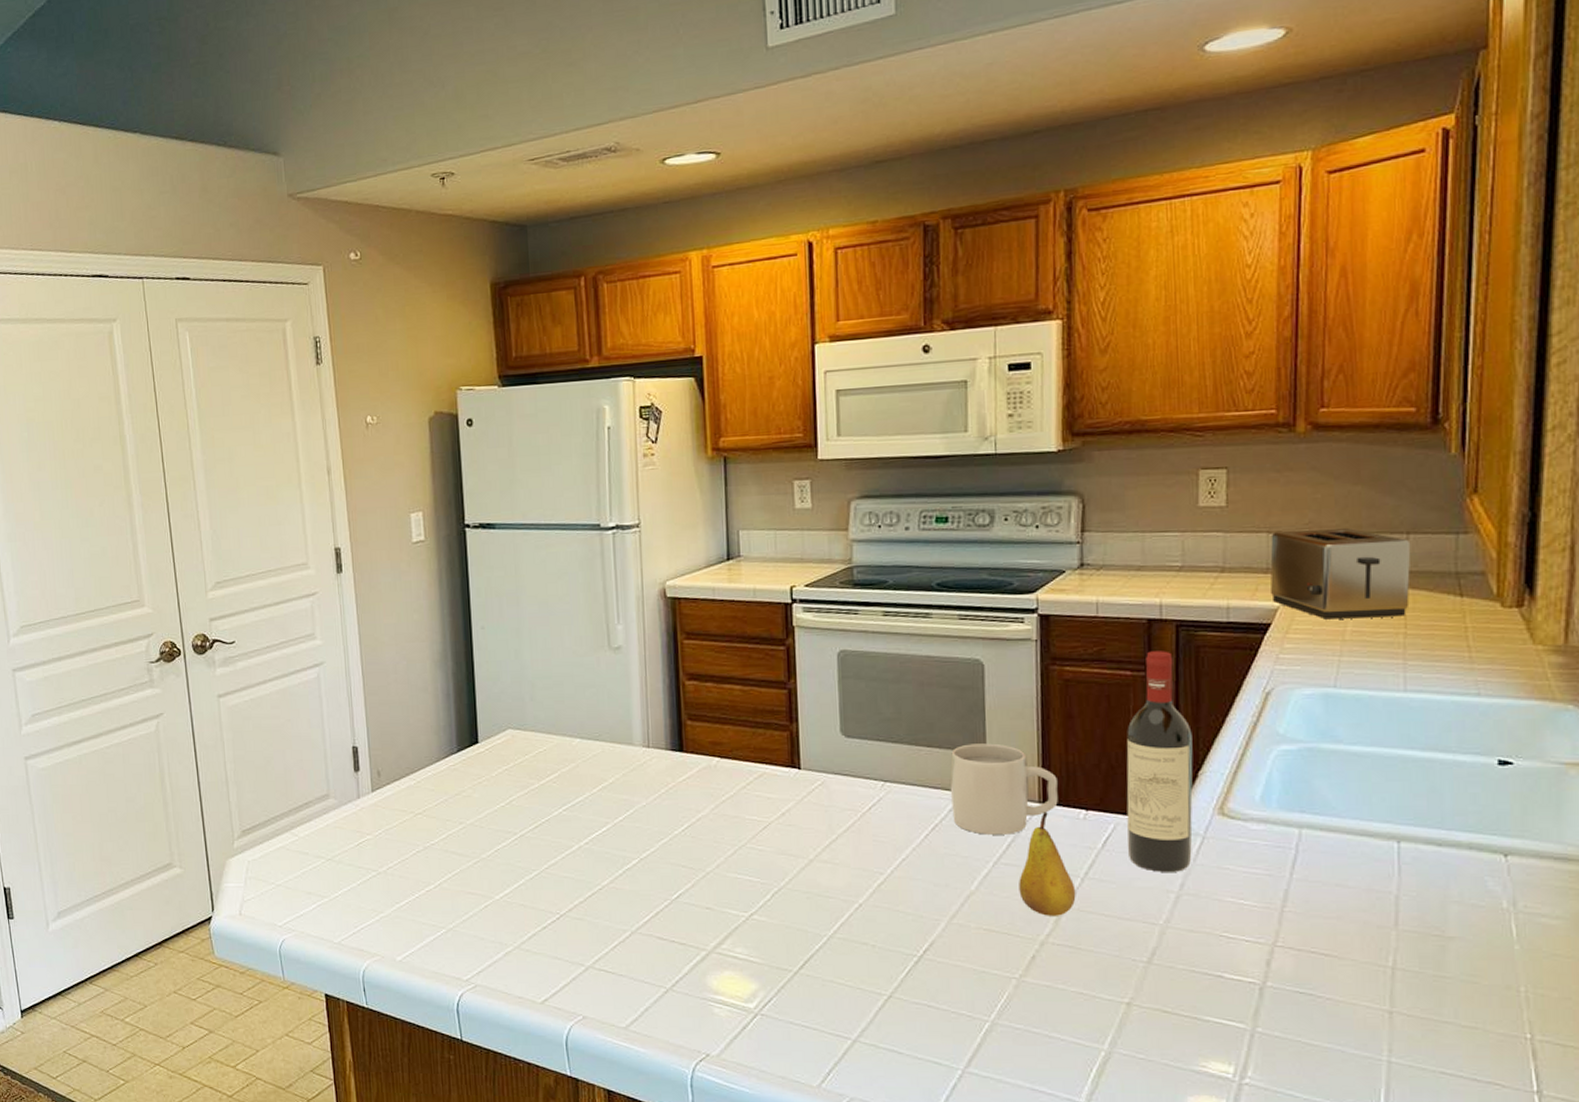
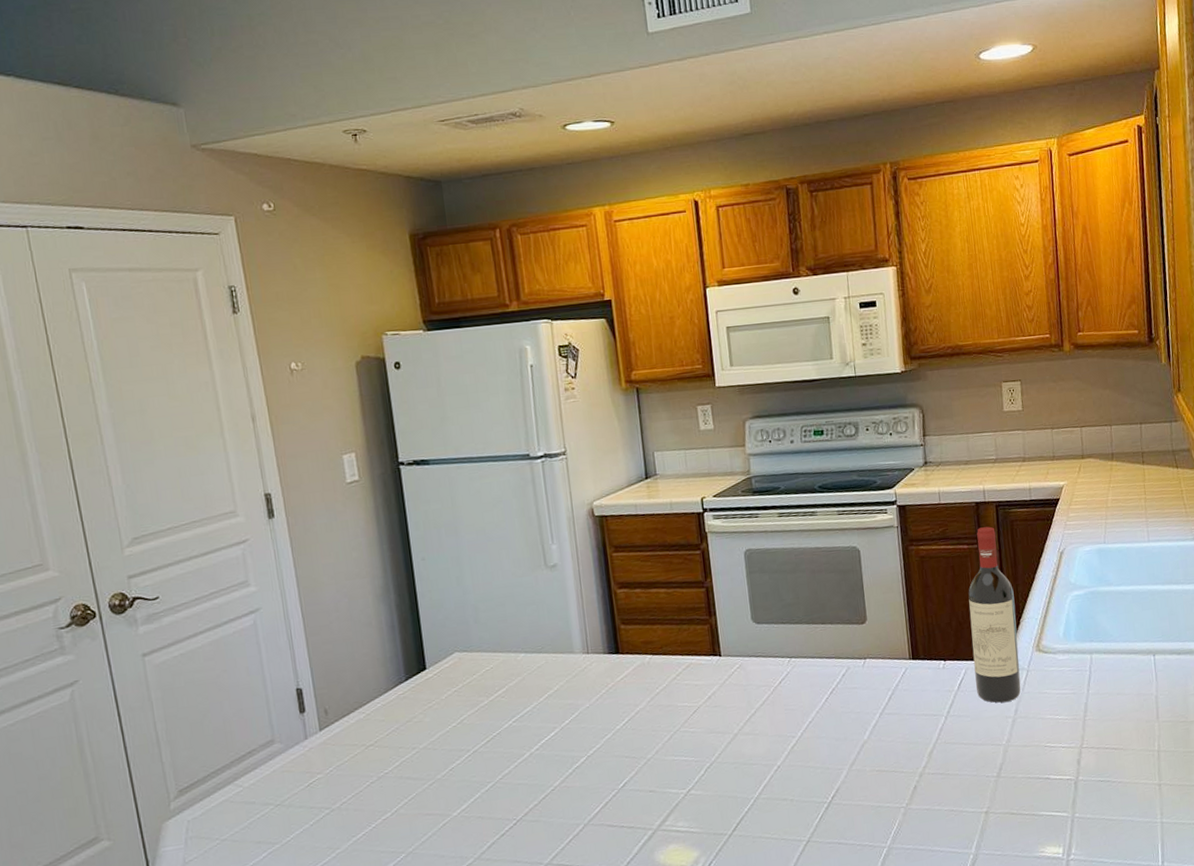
mug: present [949,743,1059,835] -> none [840,615,924,692]
fruit: present [1019,812,1076,916] -> none [899,666,943,752]
toaster: present [1270,527,1411,620] -> none [1054,422,1146,493]

